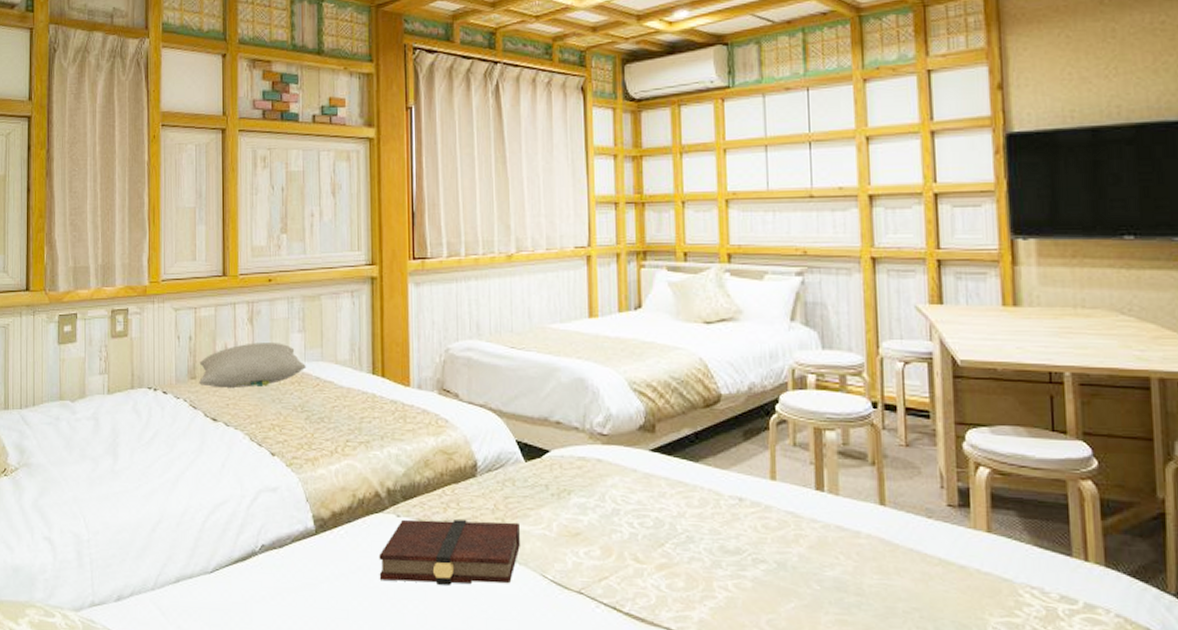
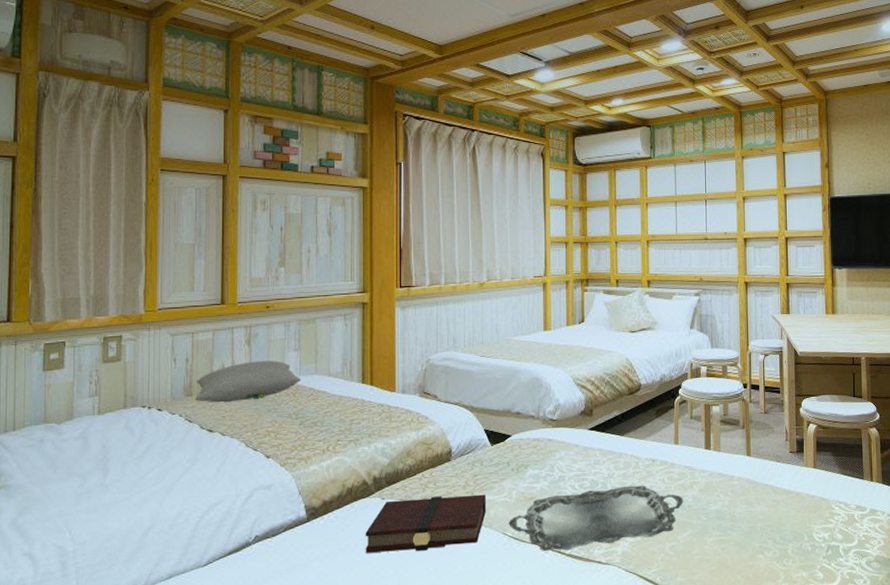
serving tray: none [548,530,786,608] -> present [509,485,684,551]

